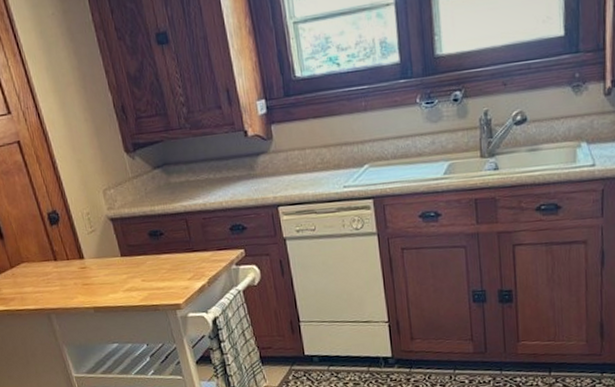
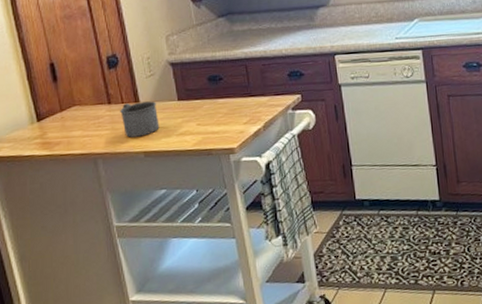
mug: none [66,257,106,294] -> present [120,101,160,138]

